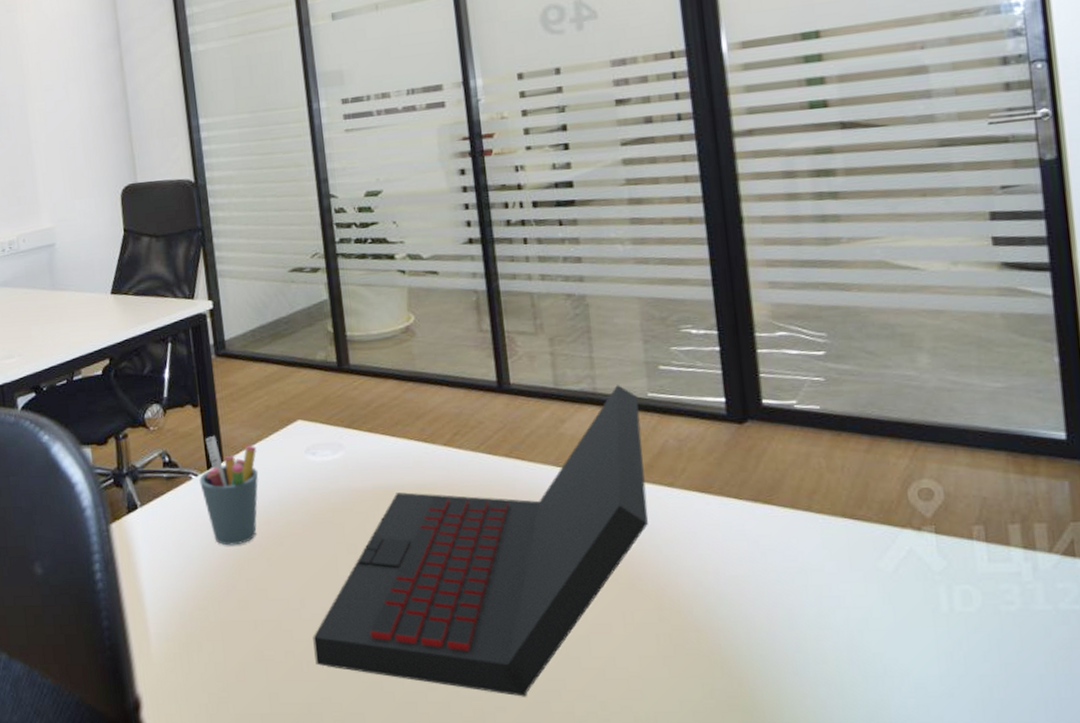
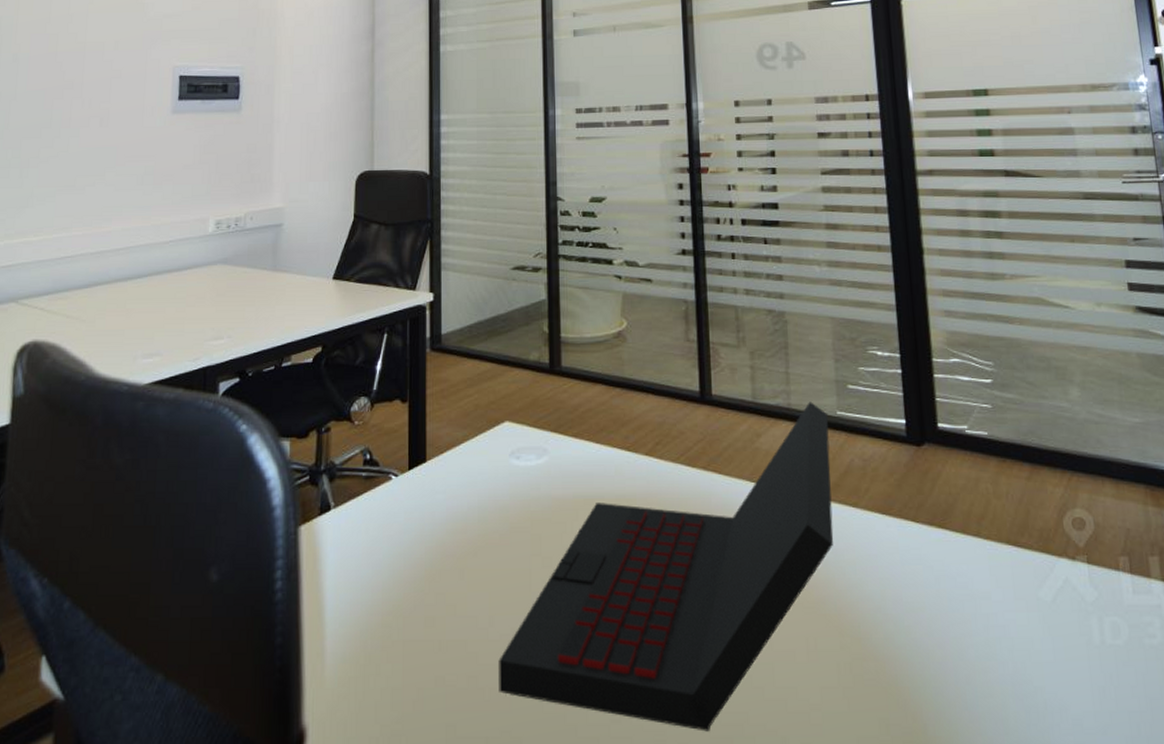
pen holder: present [199,435,259,546] -> none [399,433,460,555]

